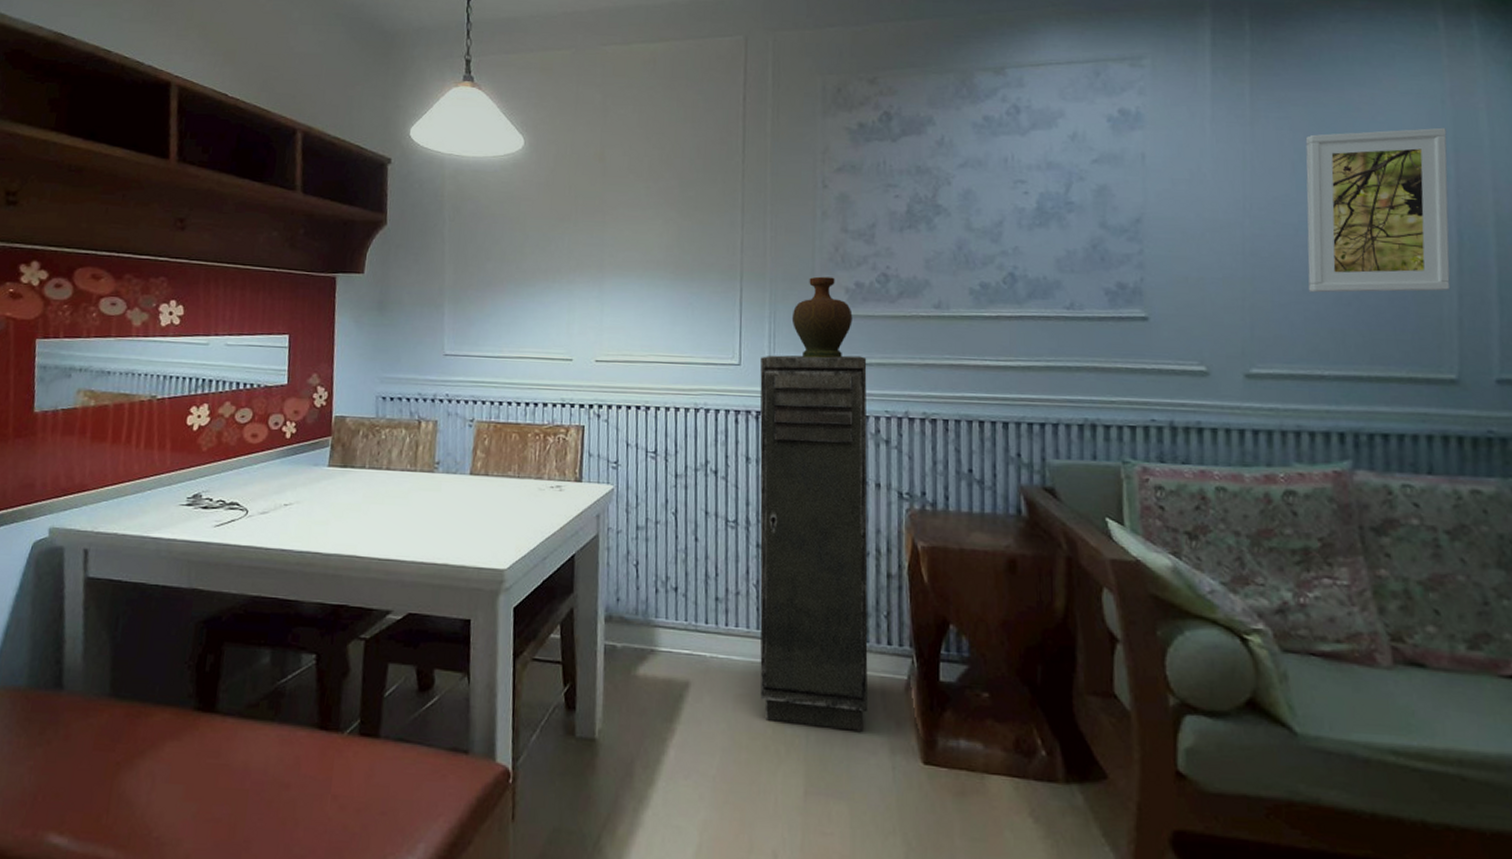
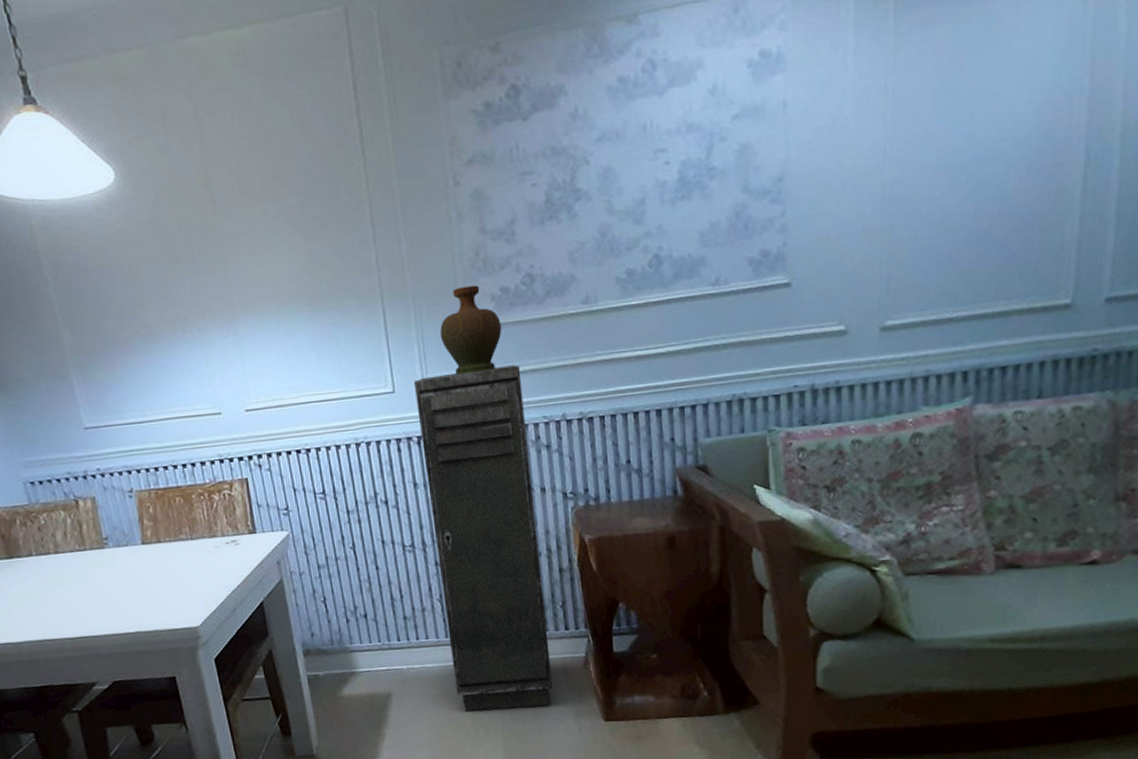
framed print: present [1305,127,1451,293] -> none [943,32,1085,234]

